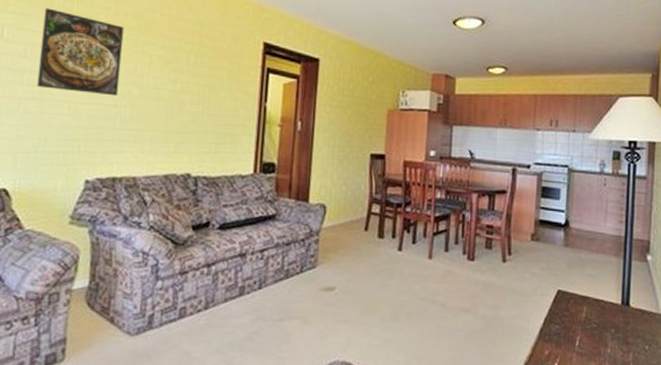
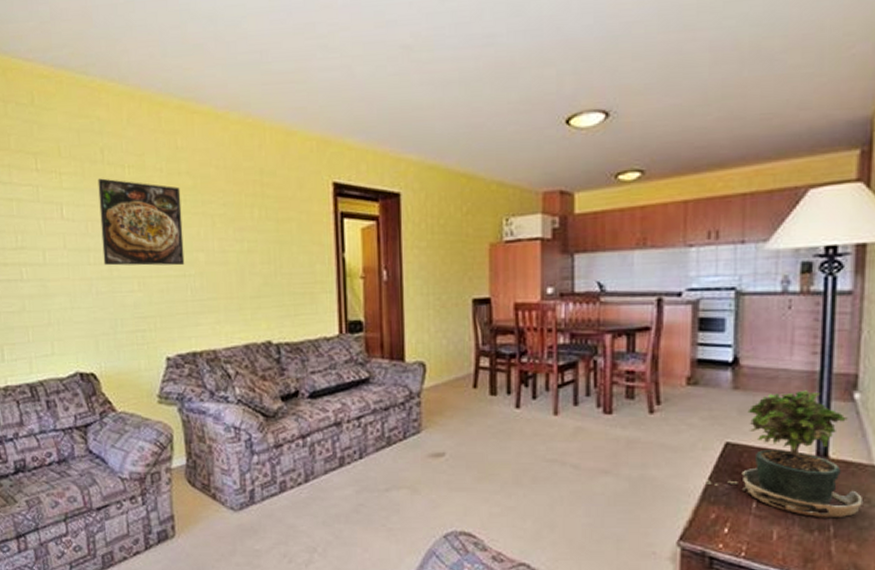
potted plant: none [542,250,653,357] -> present [706,390,864,518]

